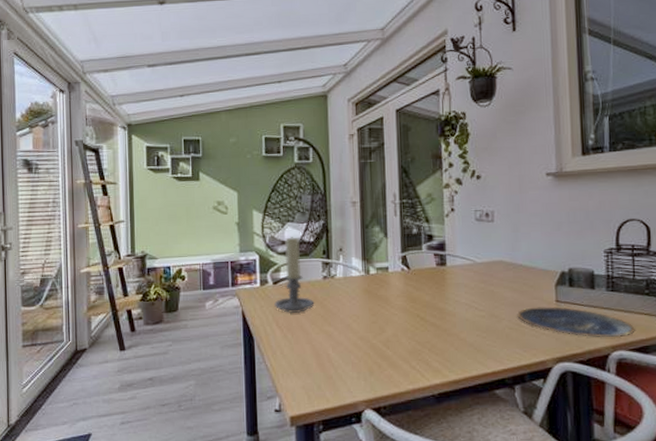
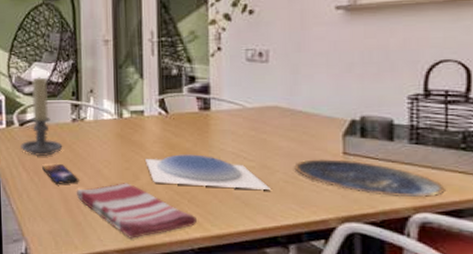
smartphone: none [294,320,330,340] -> present [41,164,79,184]
dish towel: none [327,336,436,388] -> present [76,183,197,239]
plate: none [390,306,498,337] -> present [145,154,271,190]

